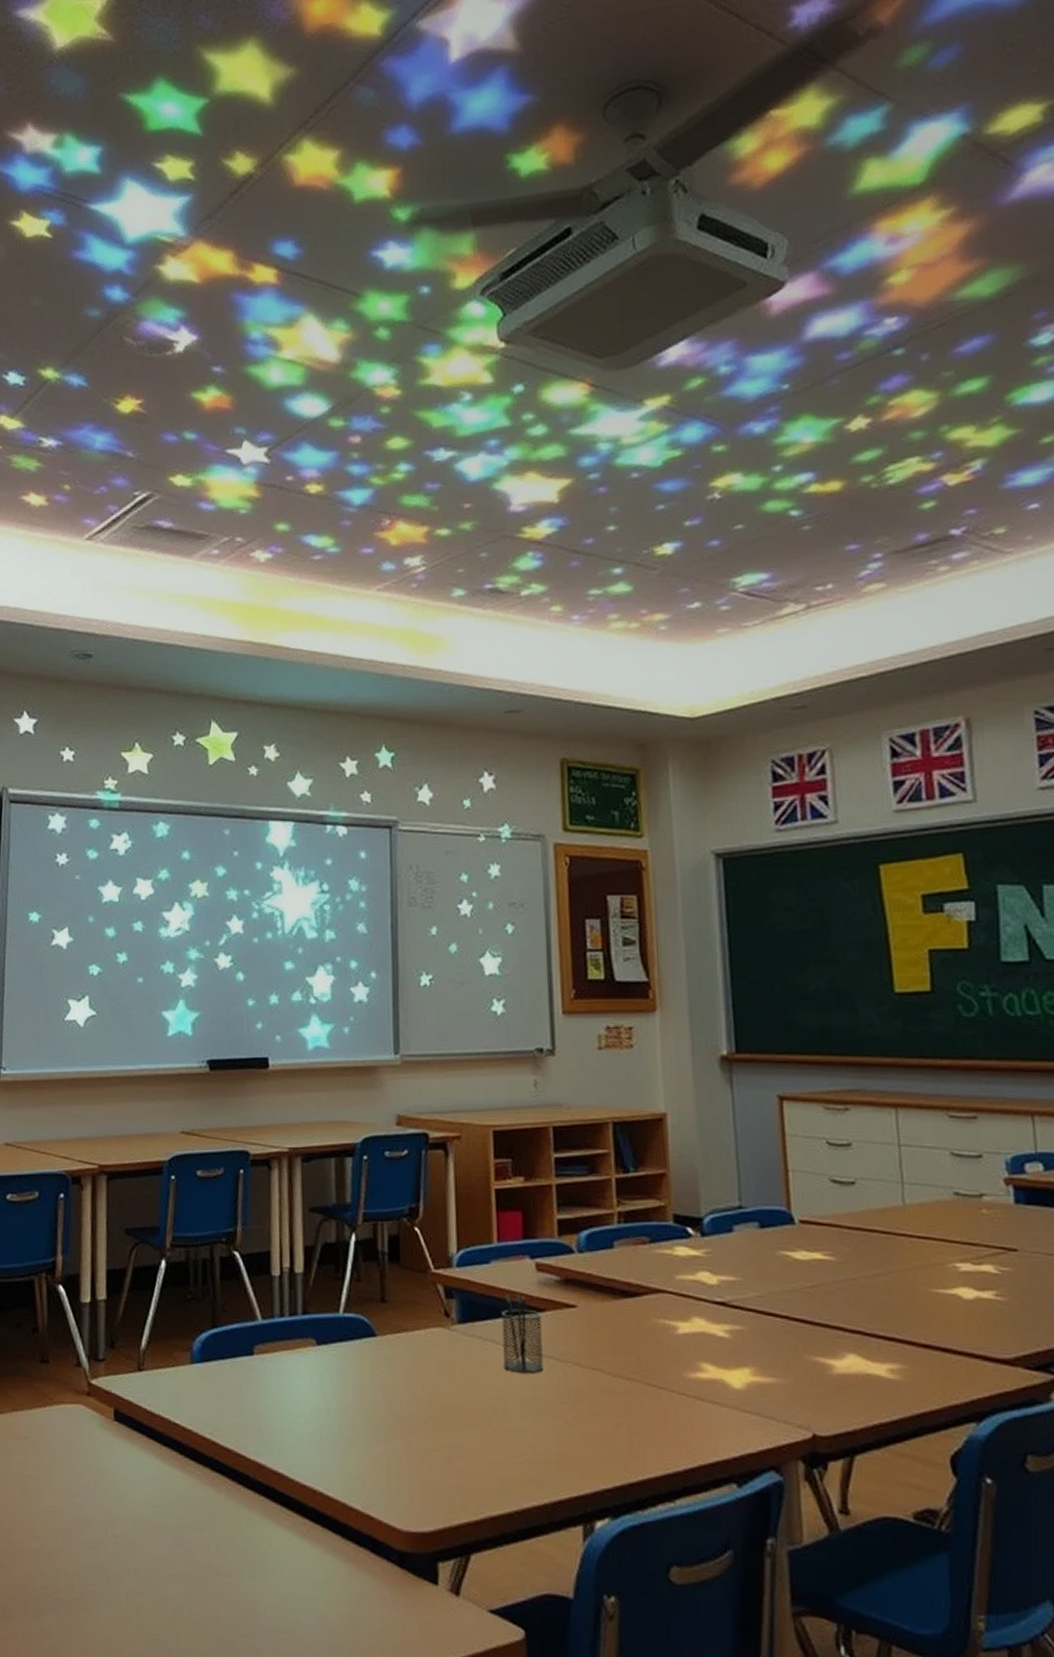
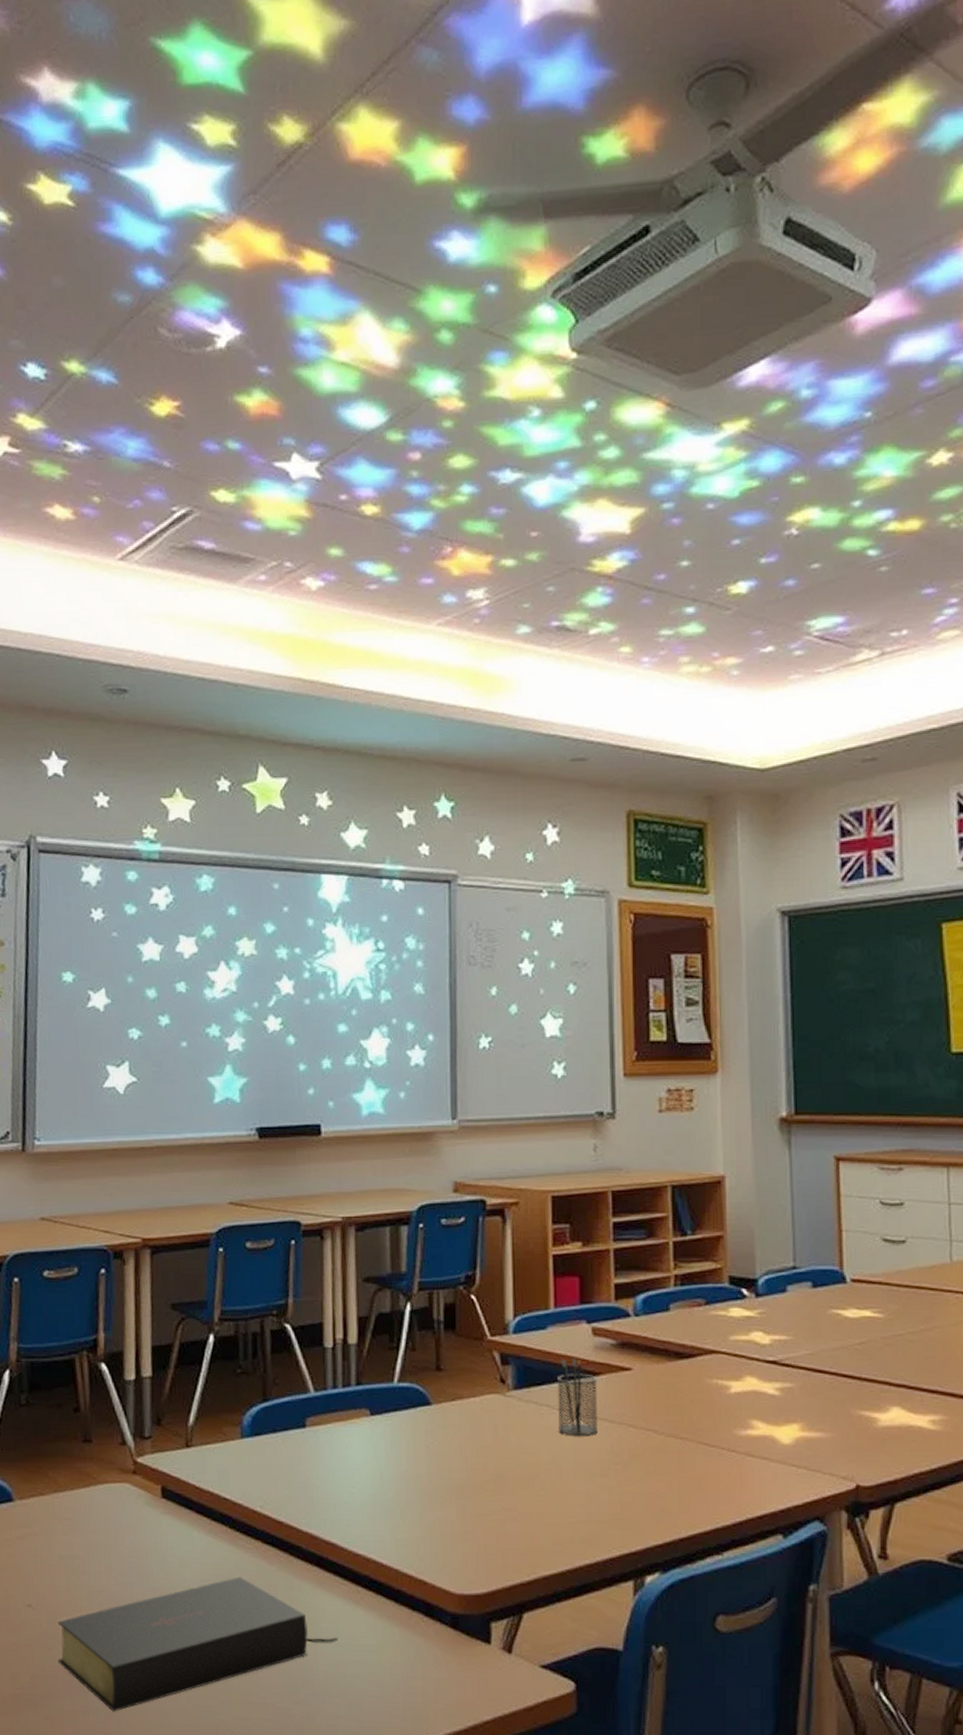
bible: none [12,1503,286,1636] -> present [57,1577,339,1712]

